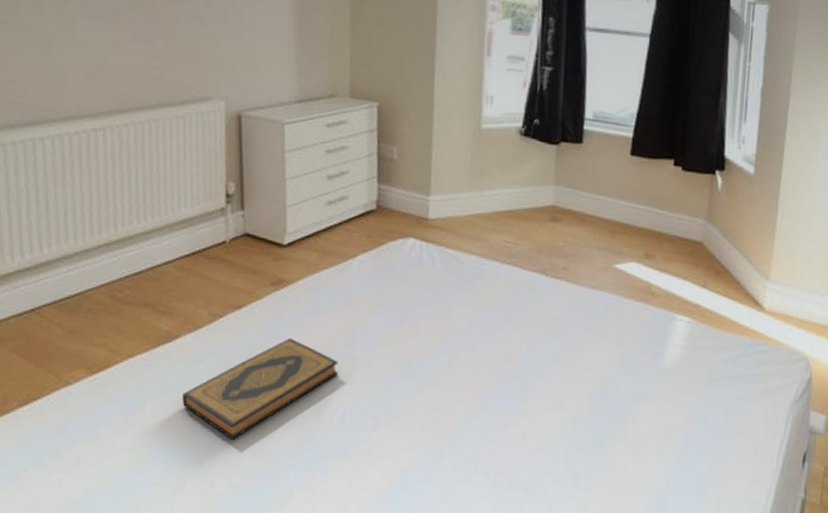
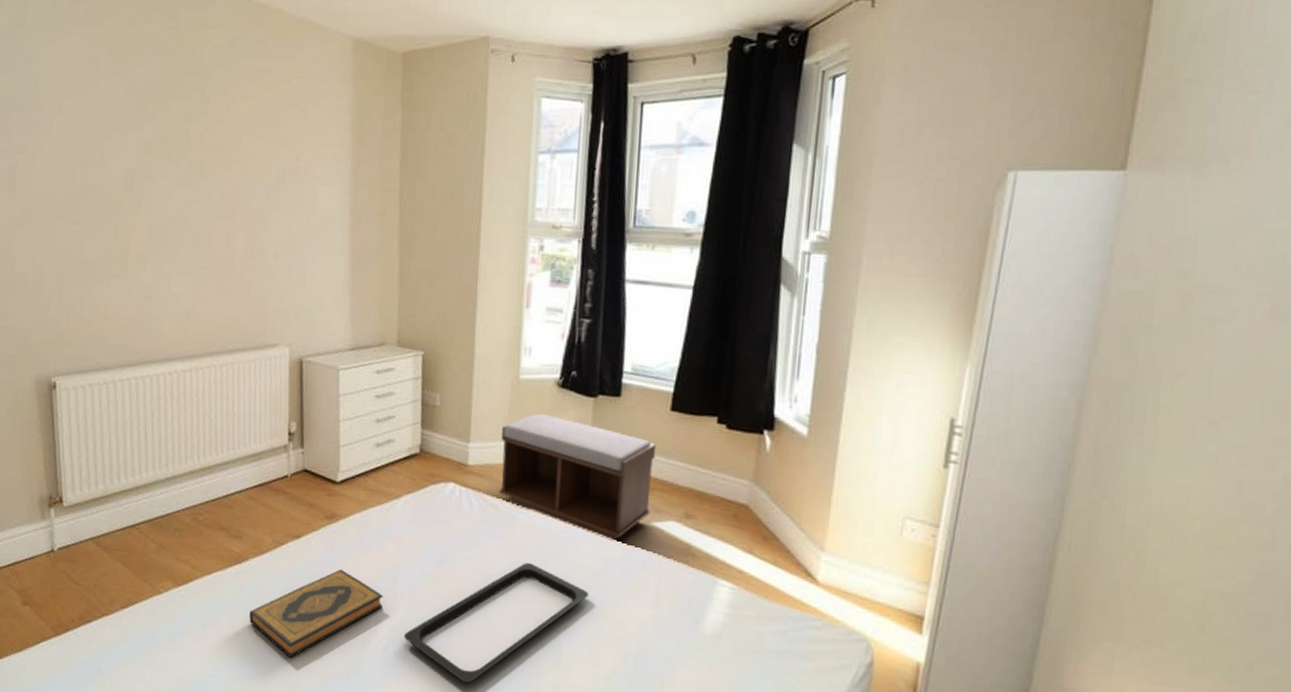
serving tray: none [361,315,553,443] -> present [403,563,588,683]
bench: none [462,162,617,286] -> present [499,413,656,541]

